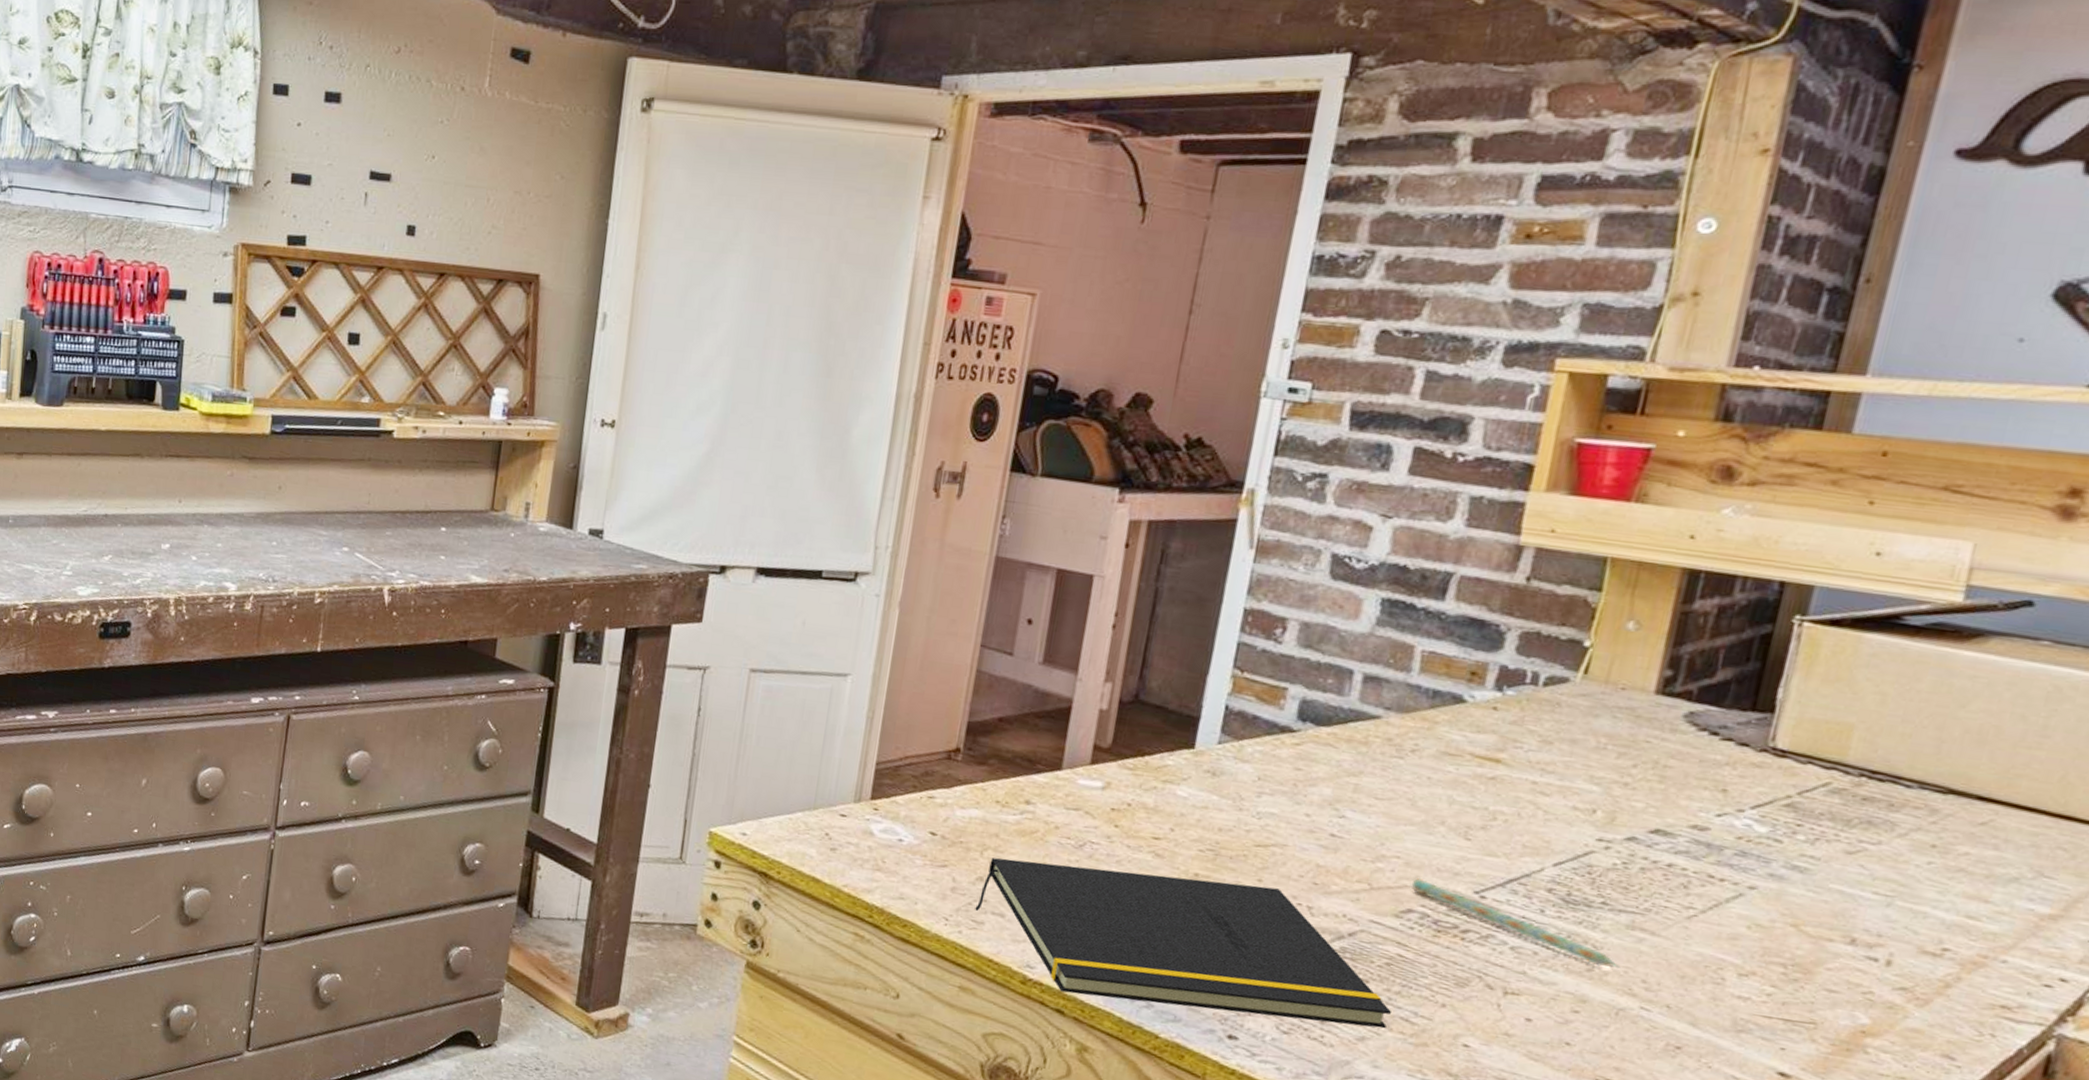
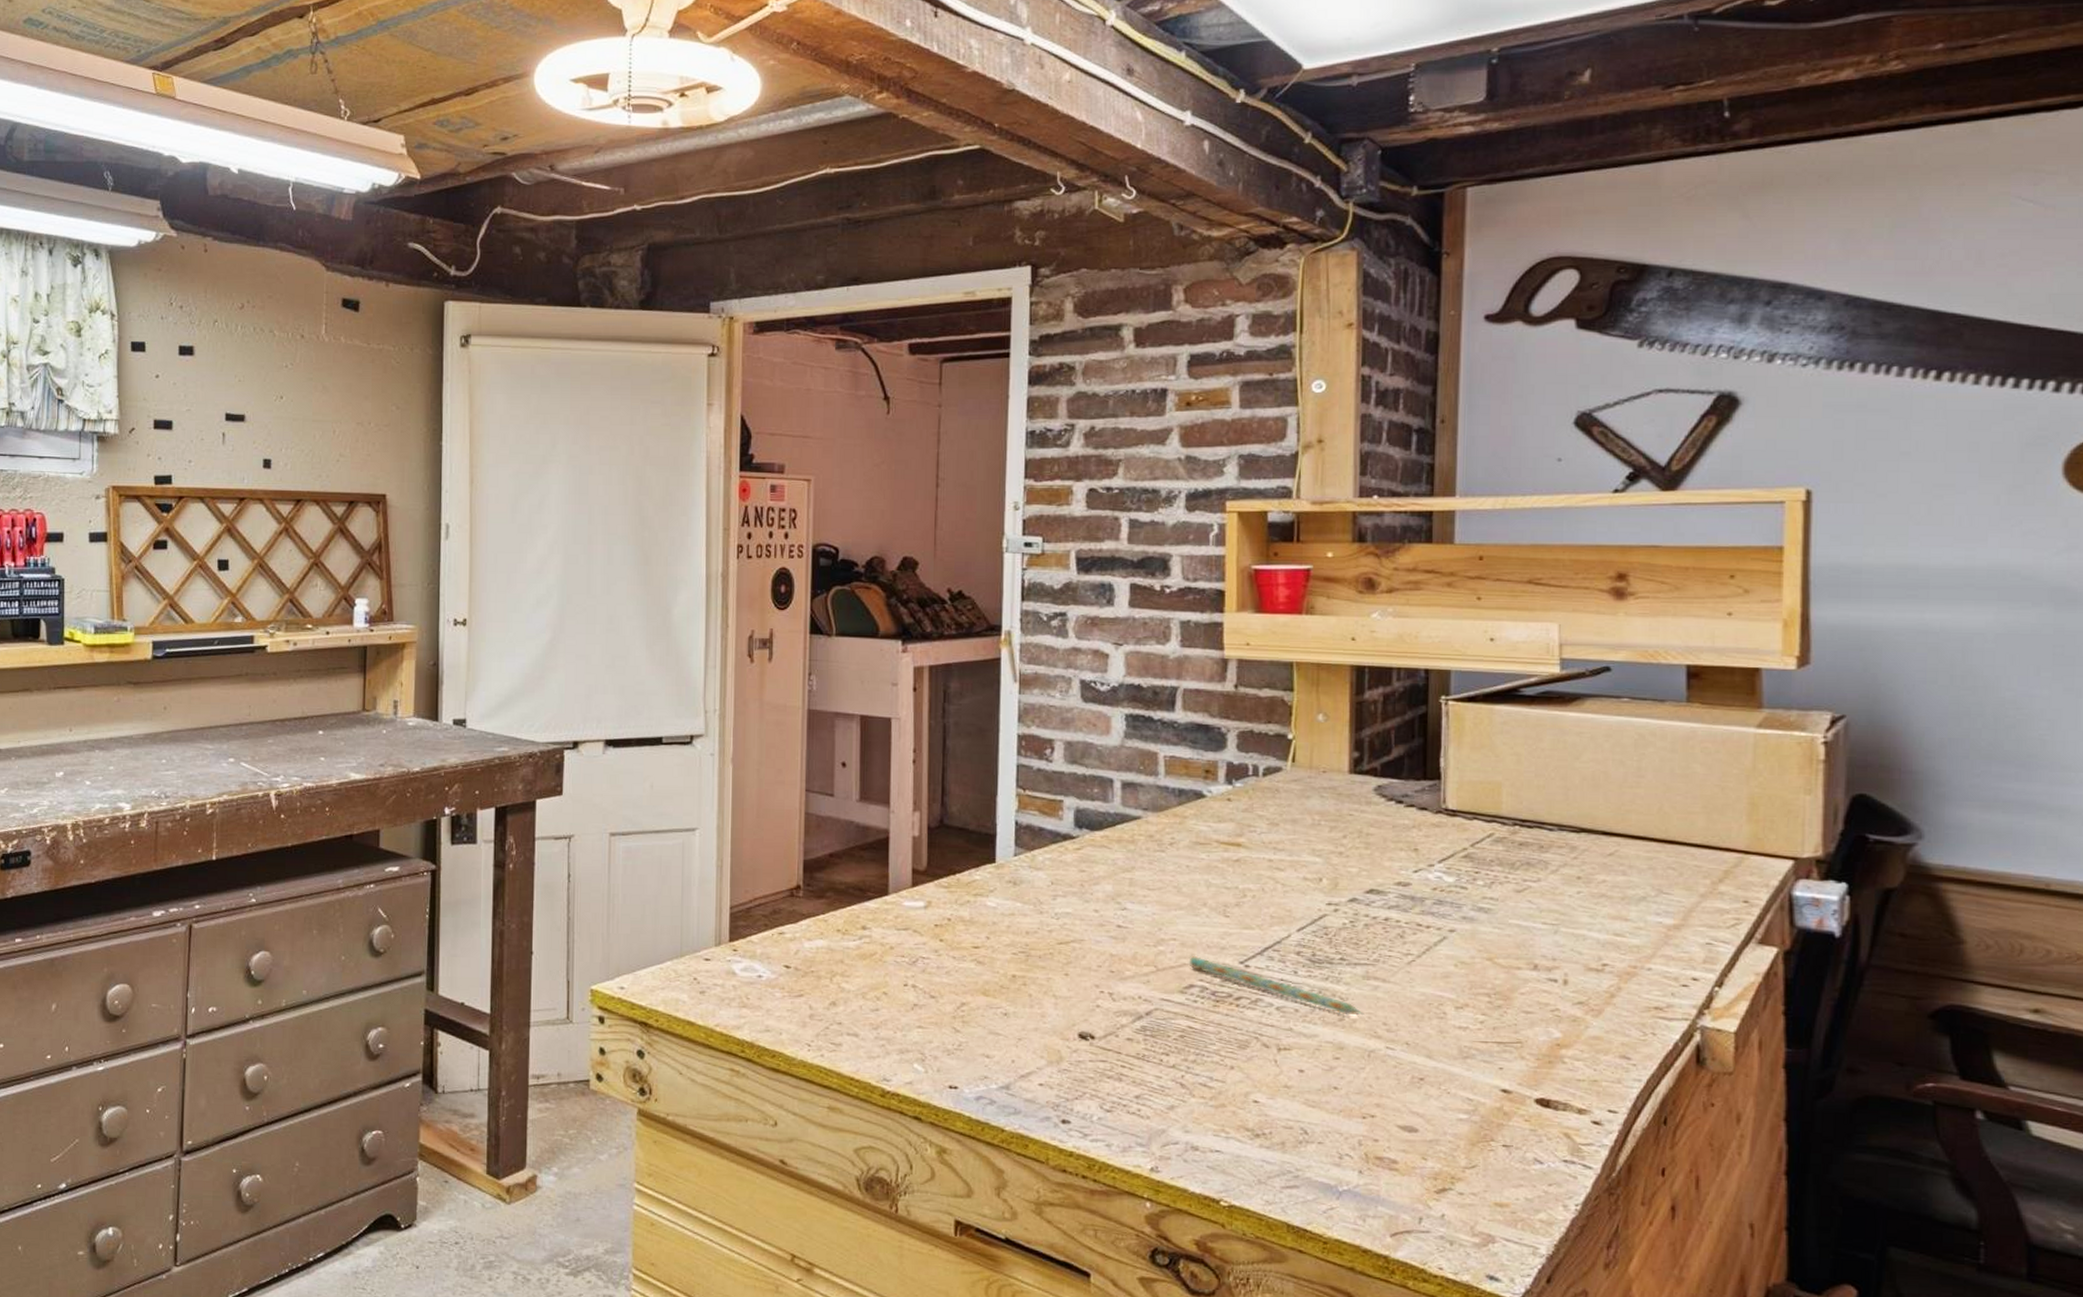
notepad: present [975,857,1393,1029] -> none [832,979,1192,1100]

